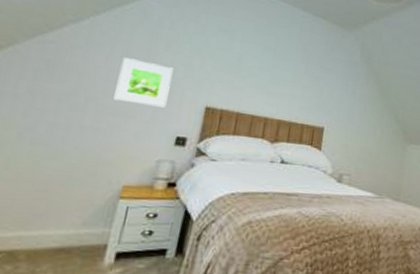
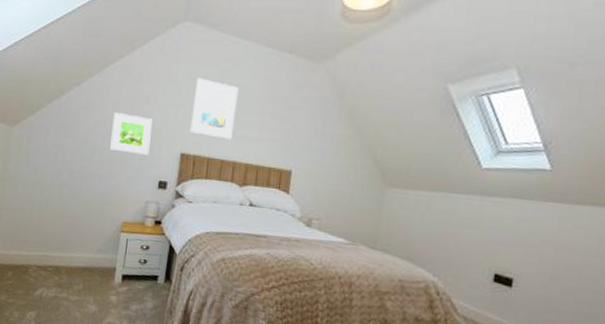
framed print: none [218,30,274,95] -> present [190,78,239,140]

